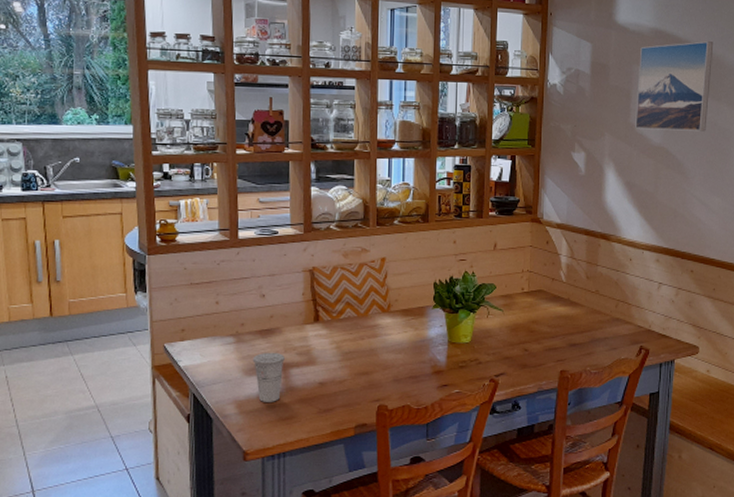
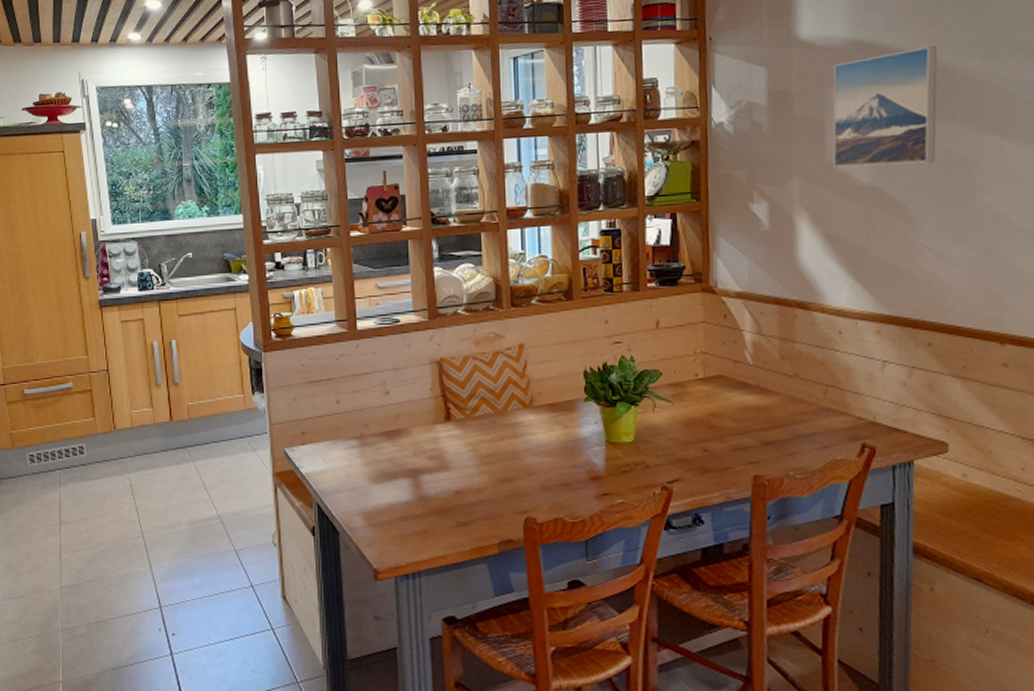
cup: present [252,352,285,402] -> none [379,456,414,513]

